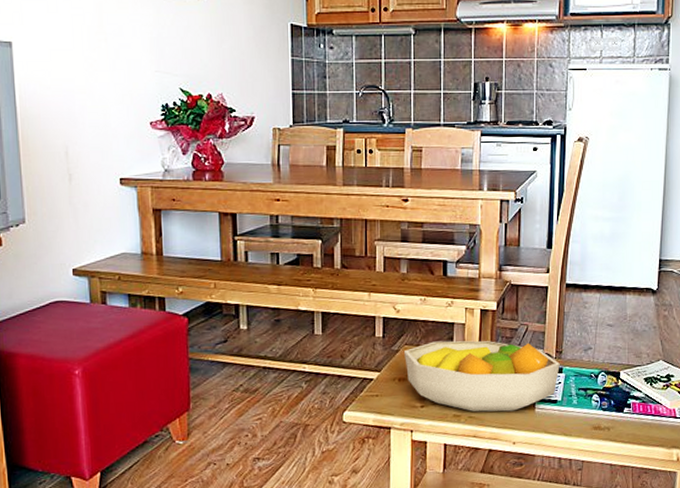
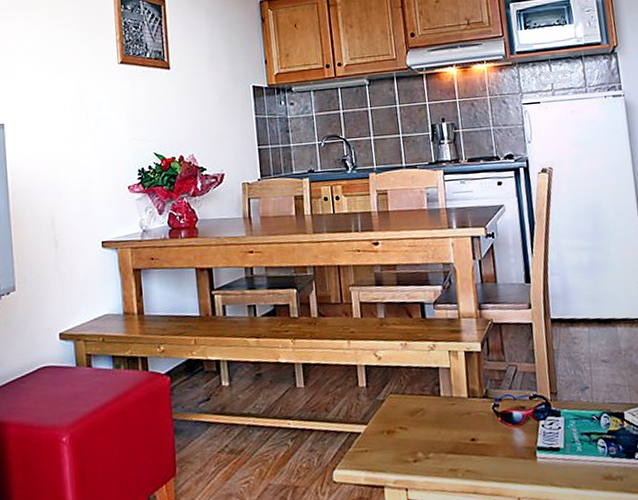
fruit bowl: present [404,340,560,412] -> none [390,385,557,465]

